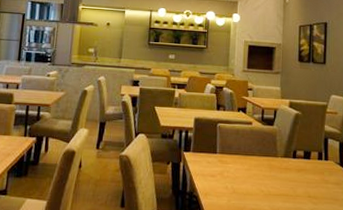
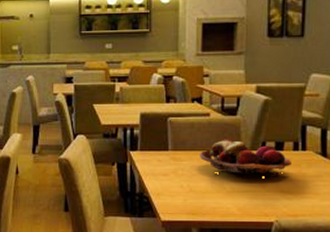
fruit basket: none [242,146,317,184] -> present [199,139,291,179]

